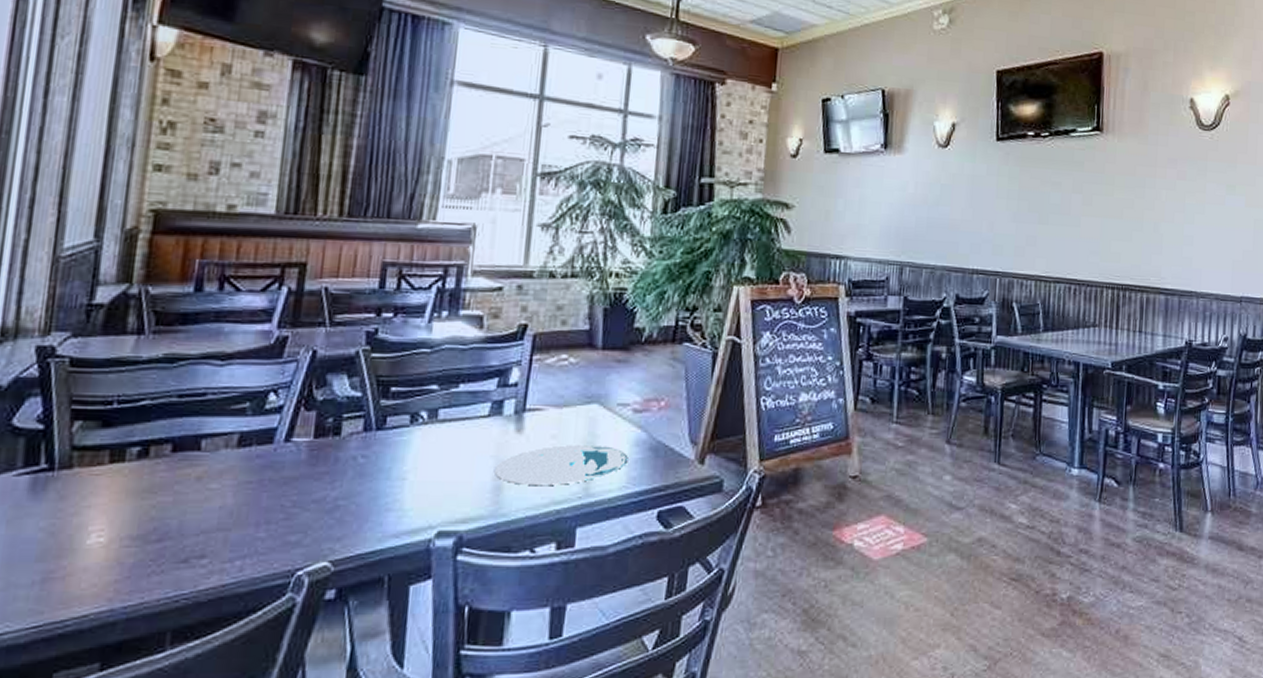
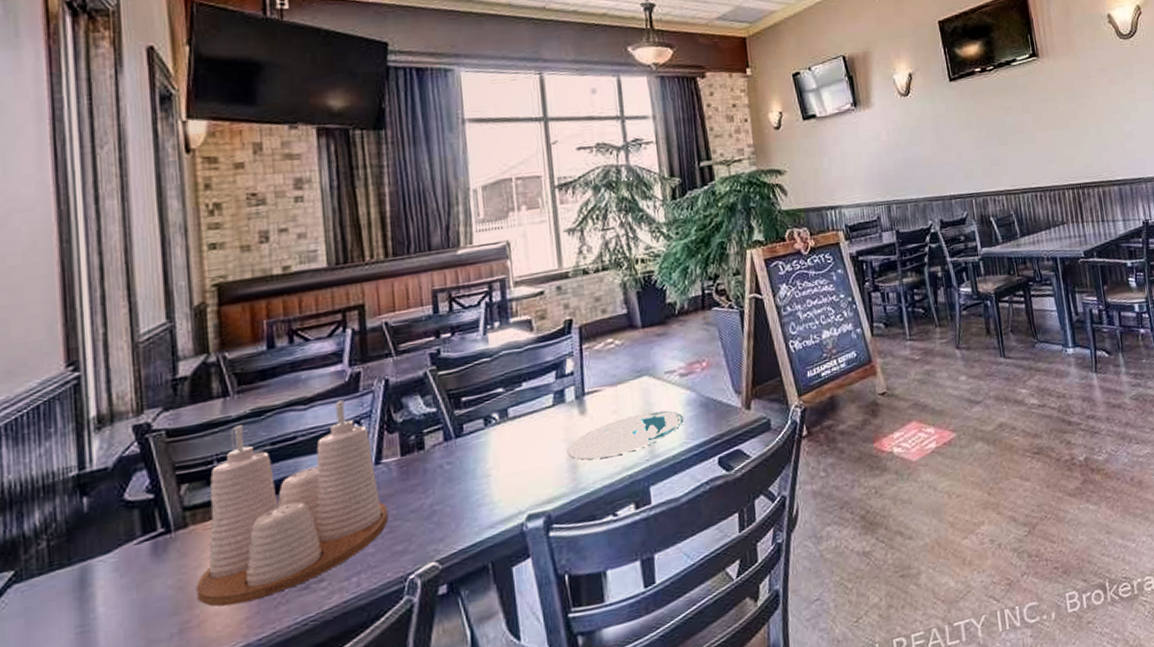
condiment set: none [67,363,288,564] -> present [196,400,388,607]

